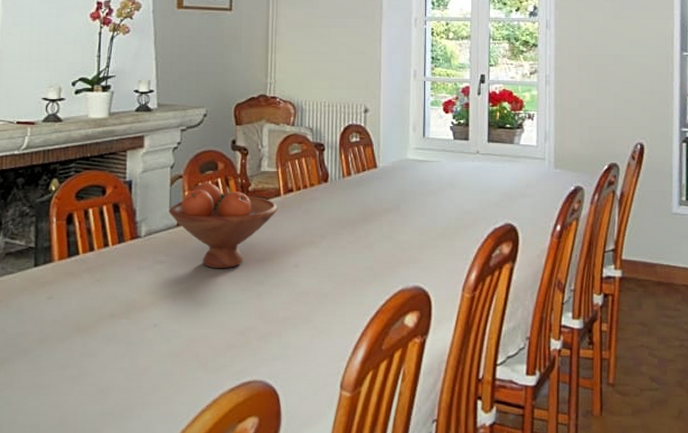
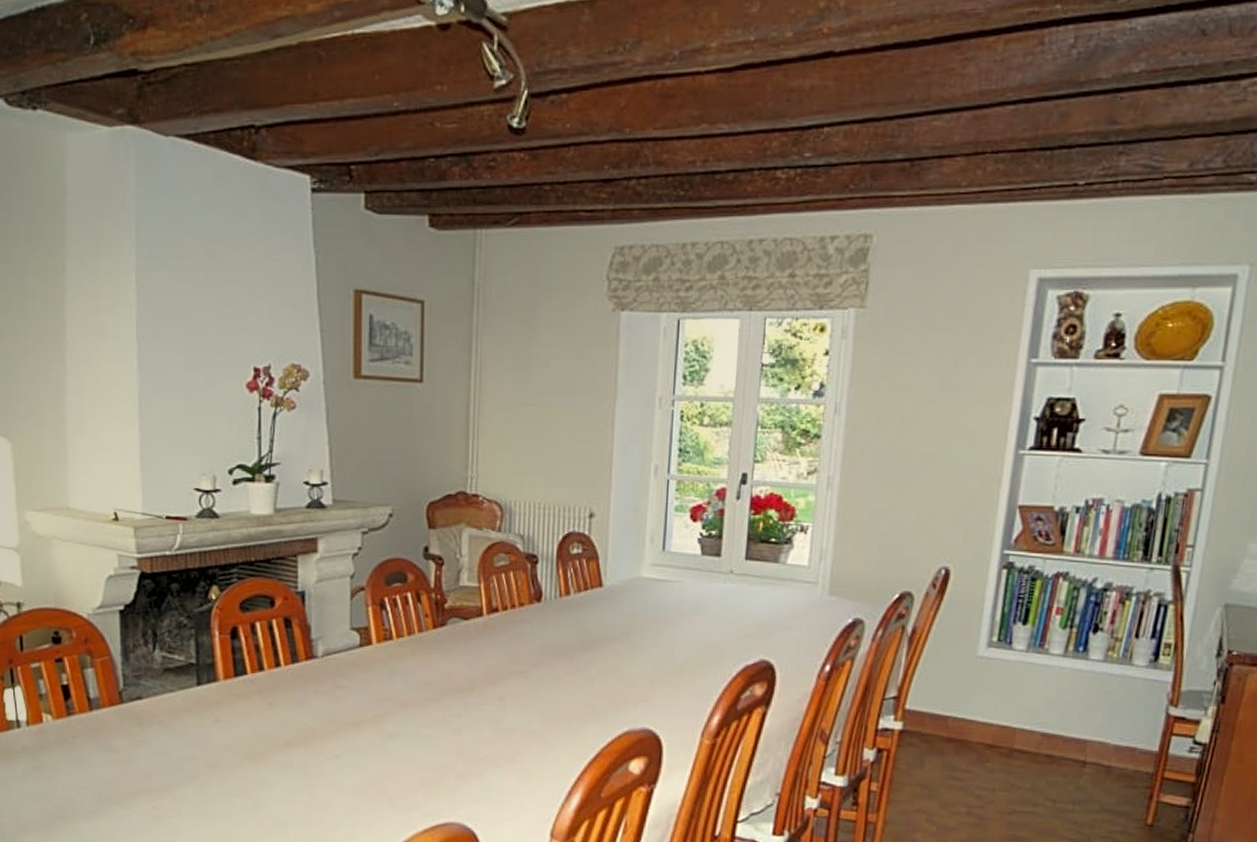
fruit bowl: present [169,182,278,269] -> none [350,596,480,698]

